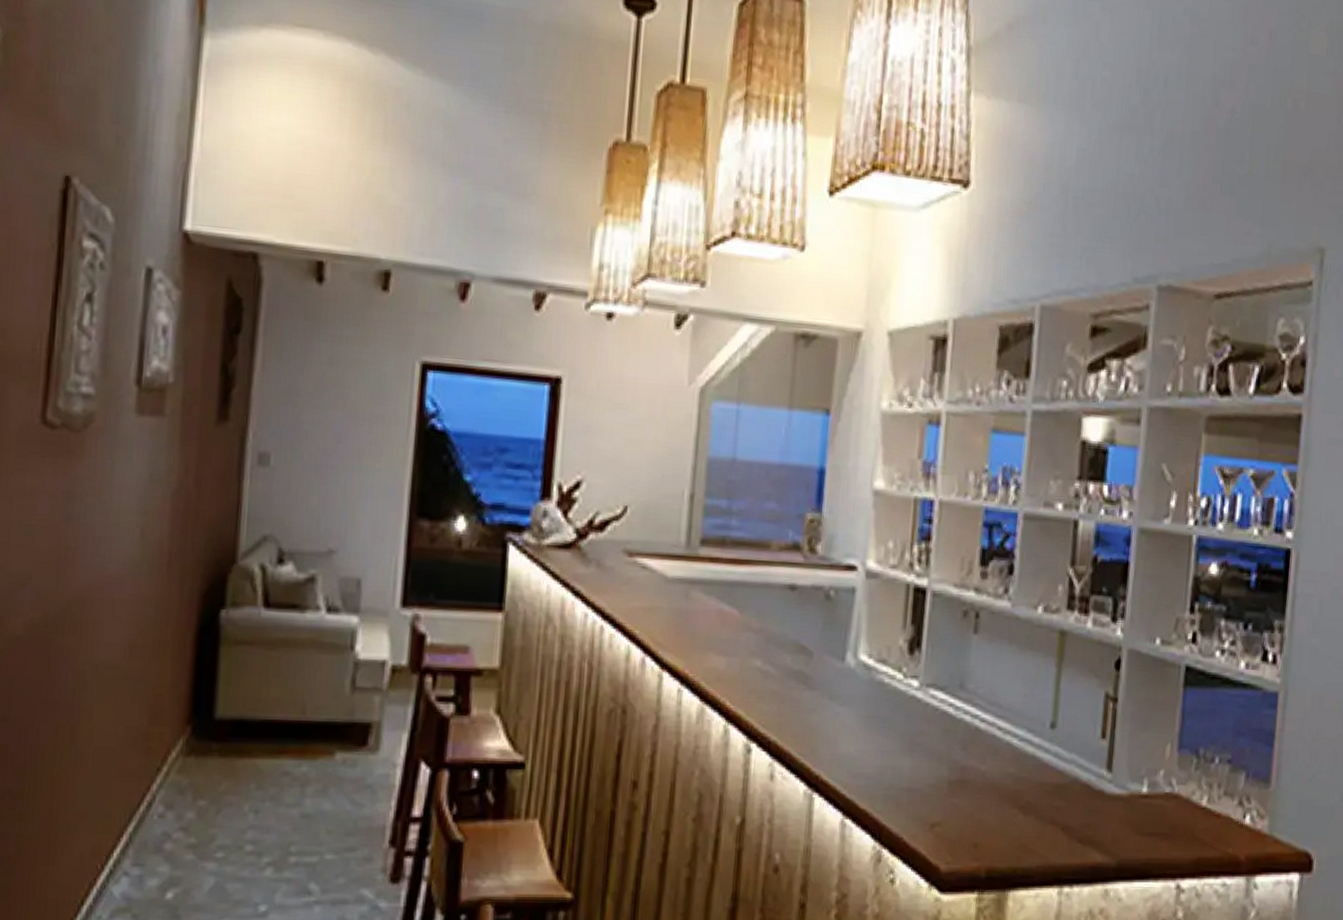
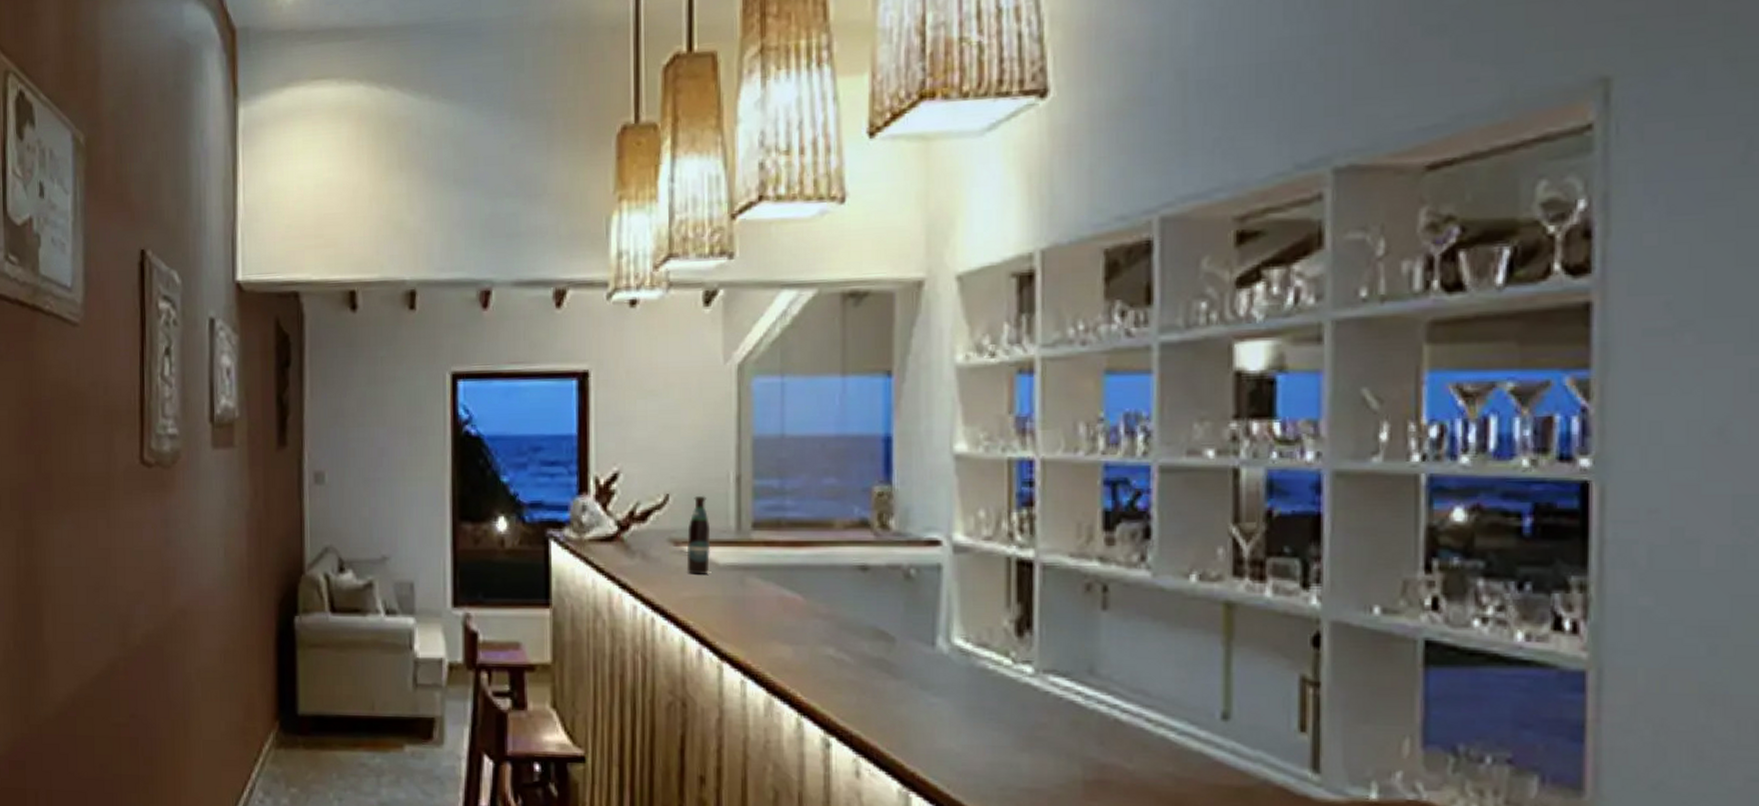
bottle: none [637,509,663,586] -> present [686,495,711,574]

